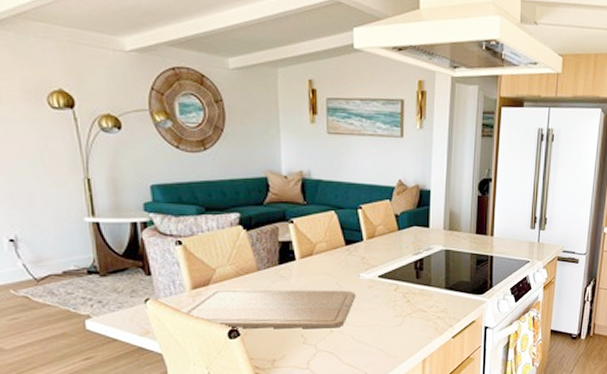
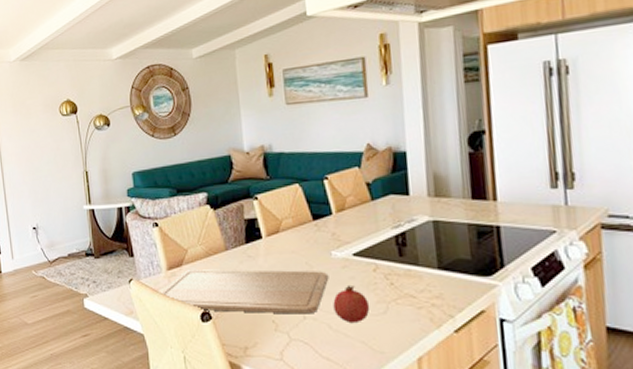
fruit: none [358,302,389,335] -> present [333,284,370,324]

